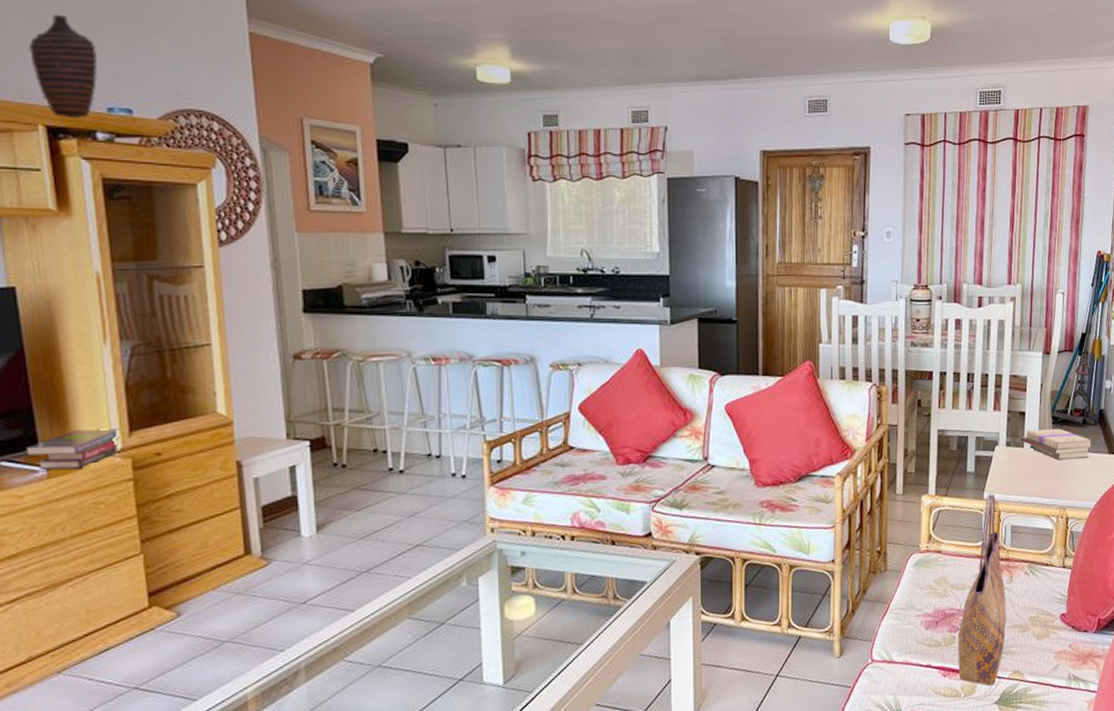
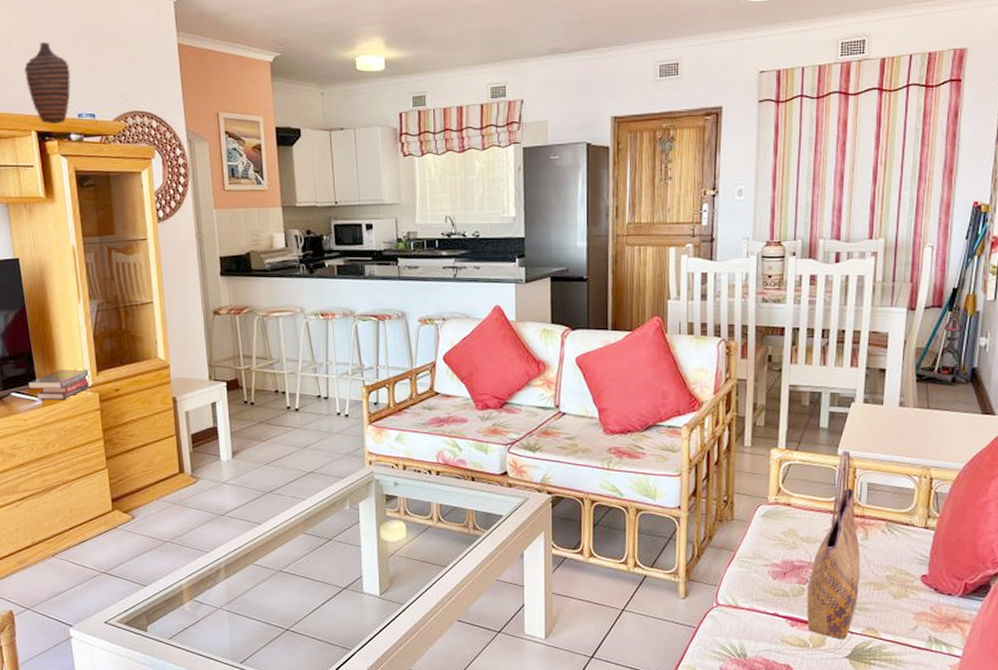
books: present [1020,428,1092,460] -> none [879,386,962,419]

